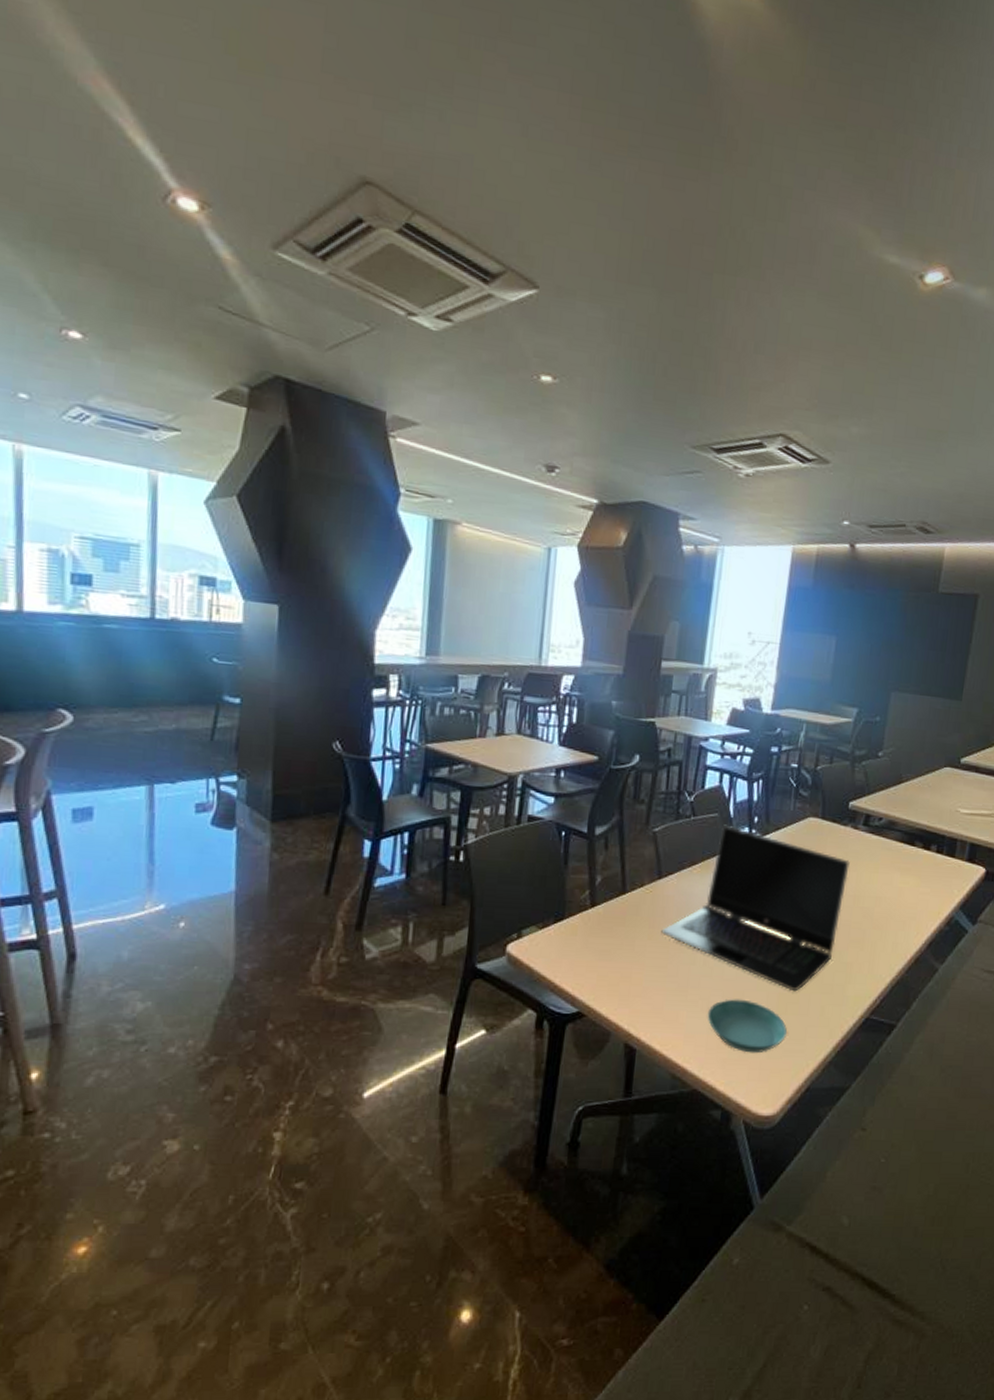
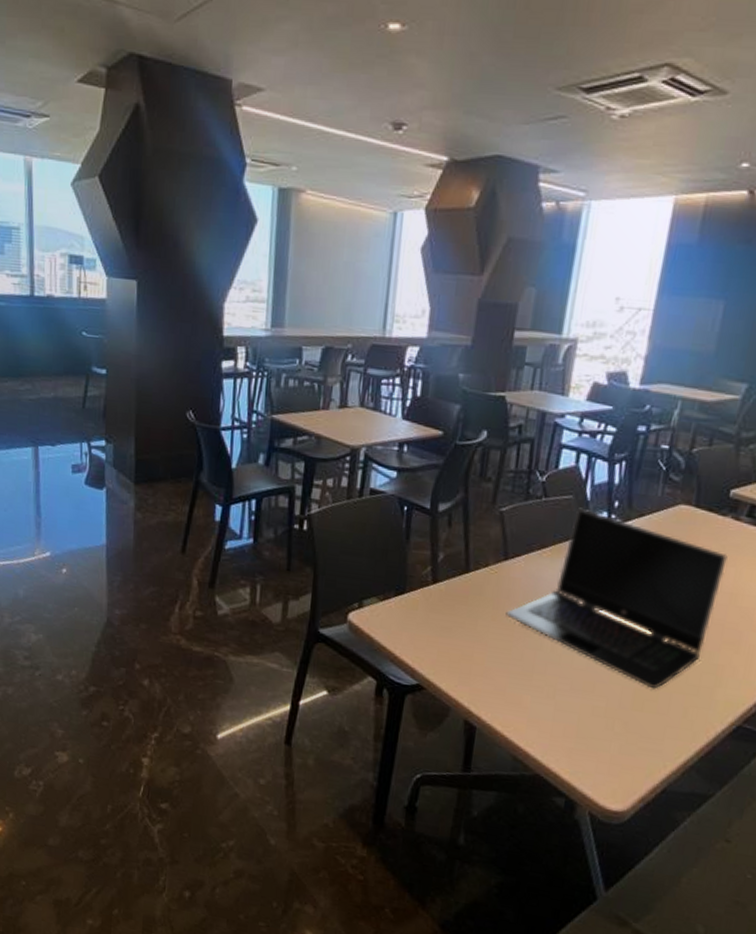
saucer: present [707,999,787,1053] -> none [553,689,643,748]

